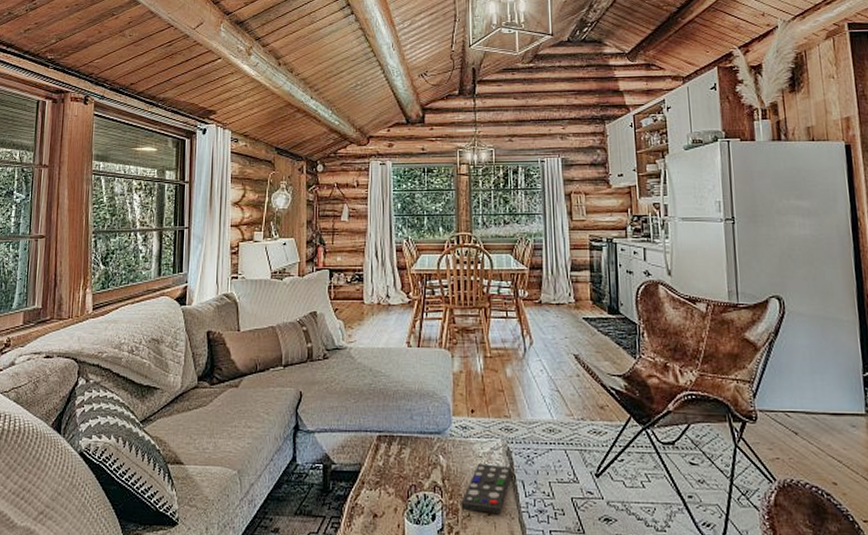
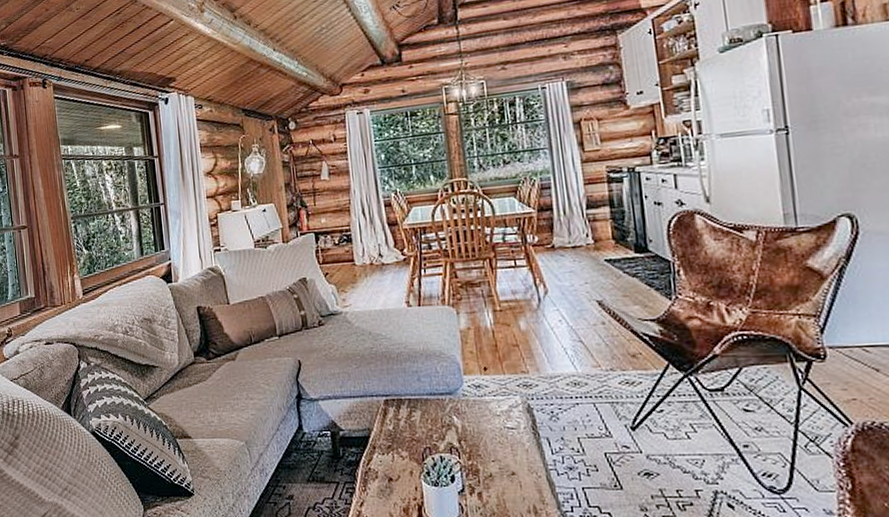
remote control: present [461,463,513,515] -> none [481,422,536,474]

